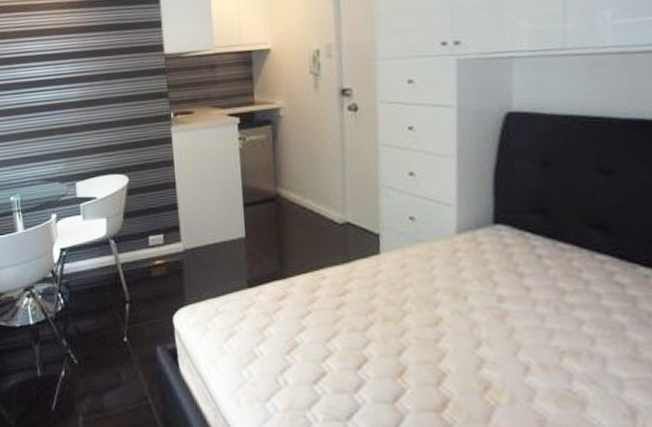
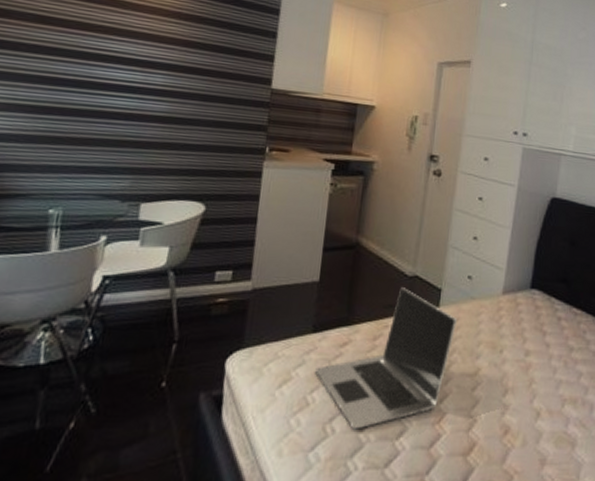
laptop: none [258,236,404,382] -> present [315,287,457,430]

